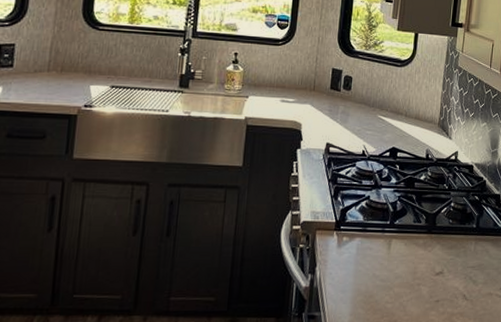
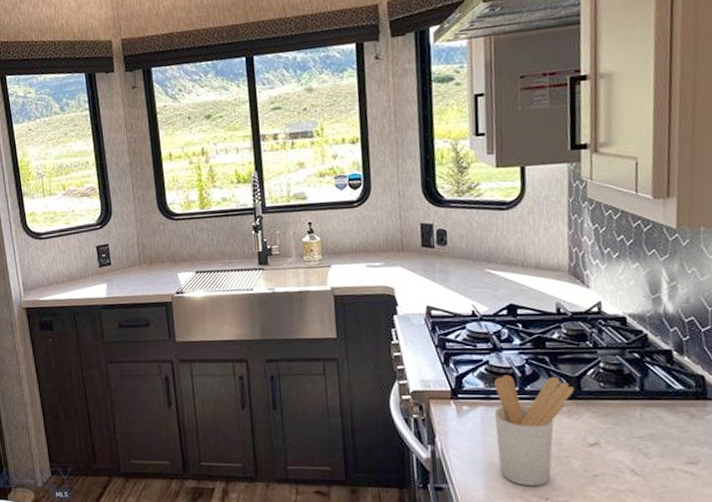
utensil holder: none [365,209,431,313] -> present [493,374,575,487]

